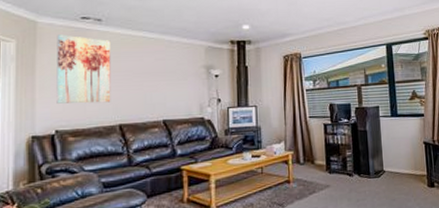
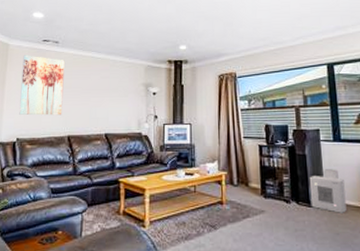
air purifier: none [369,142,402,182] -> present [309,169,347,213]

